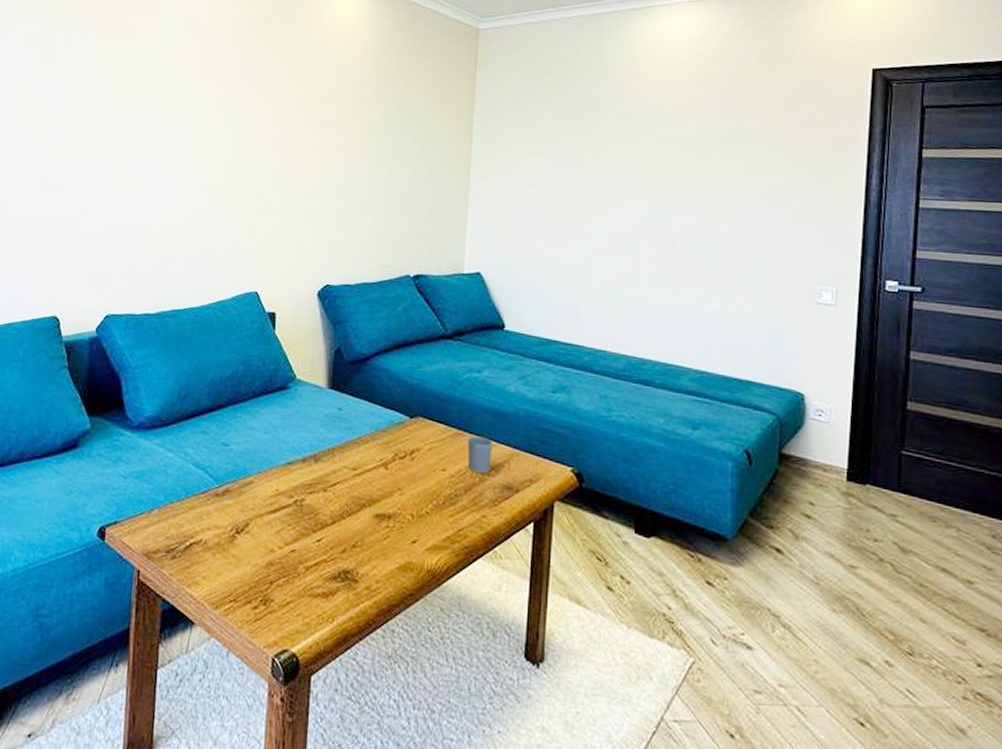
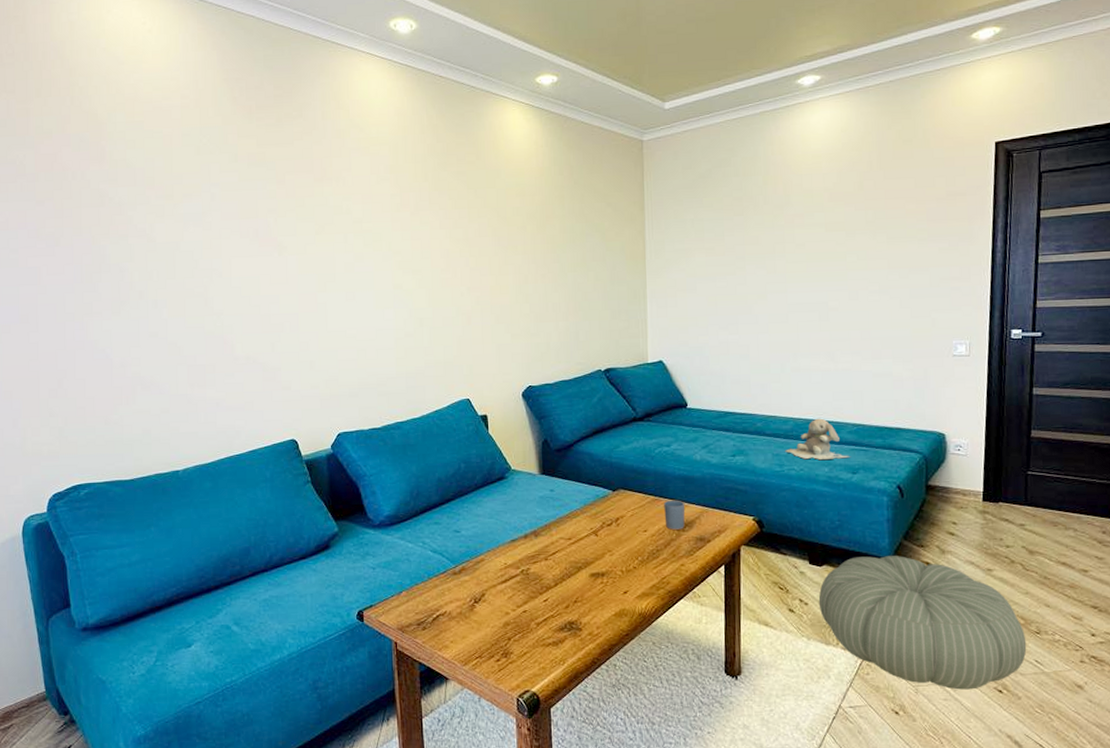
stuffed animal: none [615,359,691,410] -> present [785,418,850,461]
pouf: none [643,531,896,718] -> present [818,556,1027,690]

